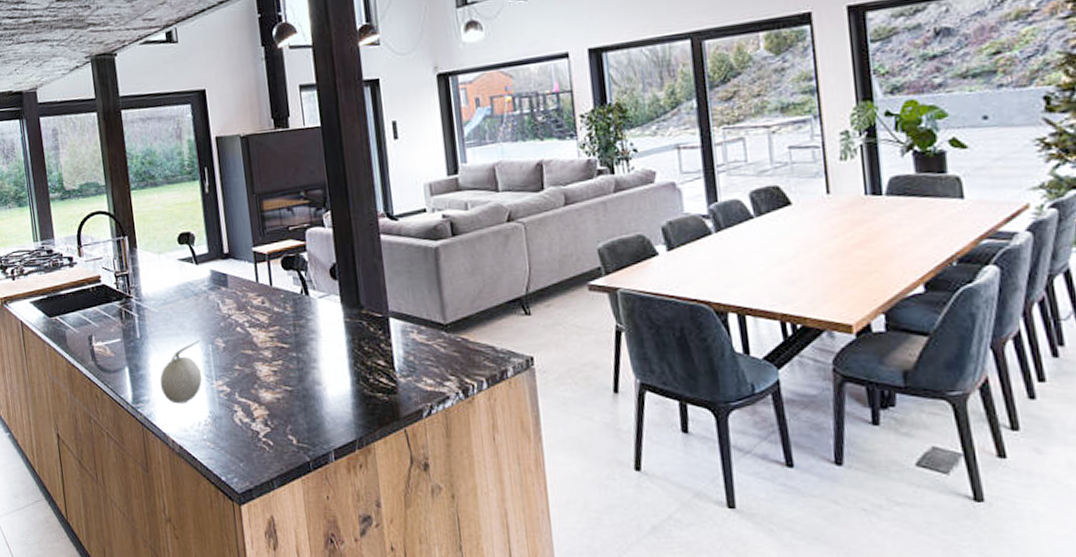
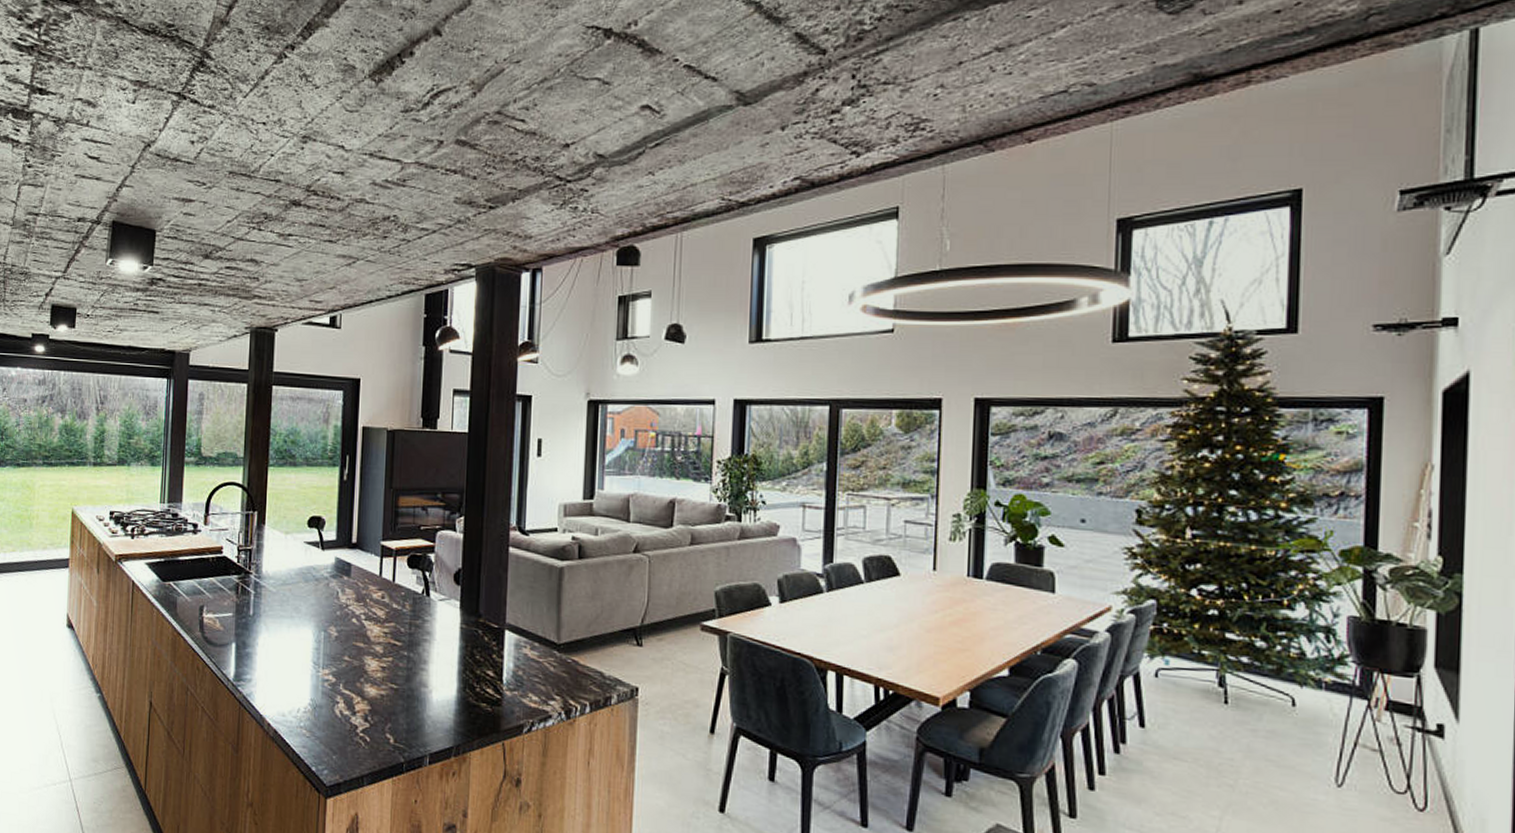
fruit: present [160,340,202,404] -> none [265,626,314,688]

